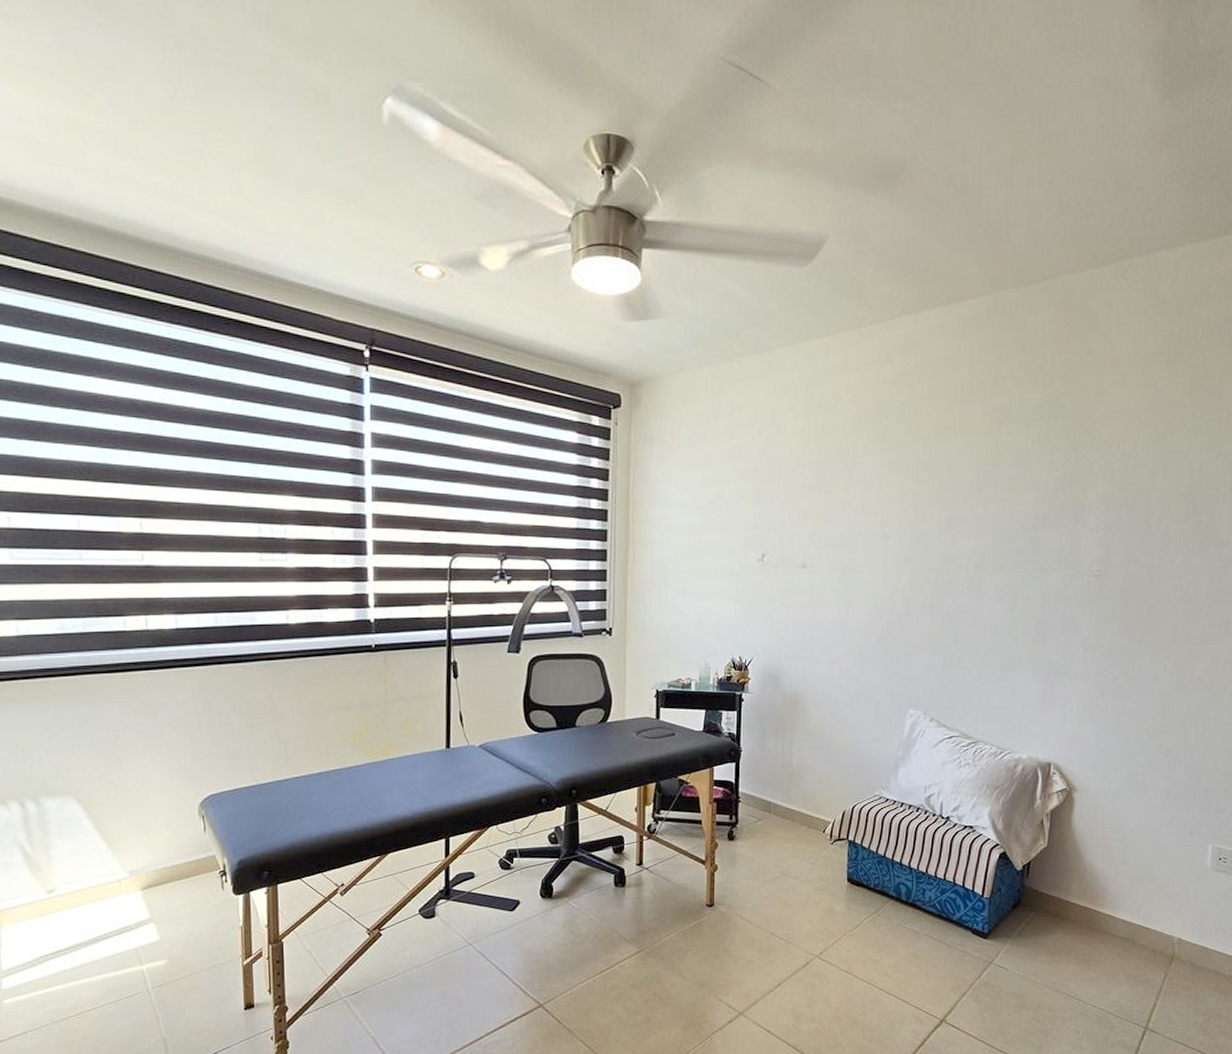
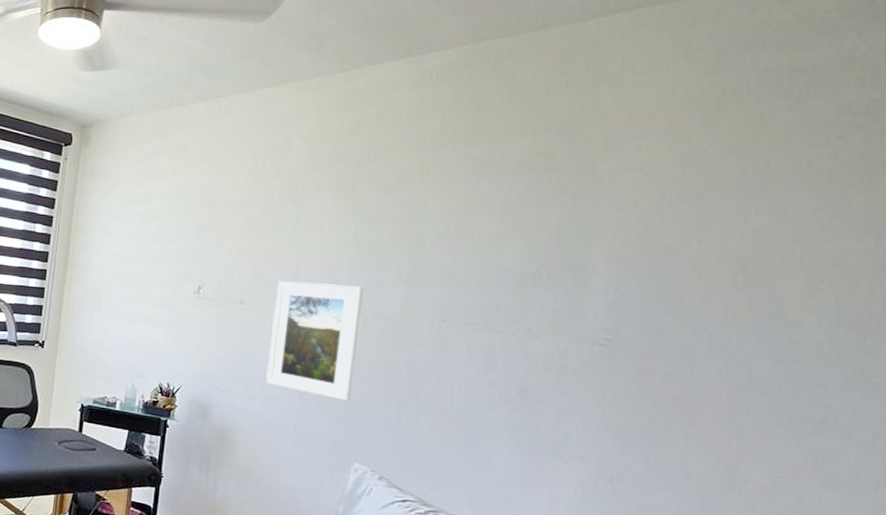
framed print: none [830,540,910,652] -> present [266,281,363,401]

